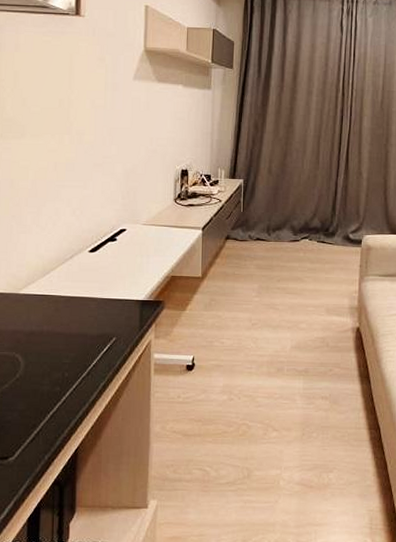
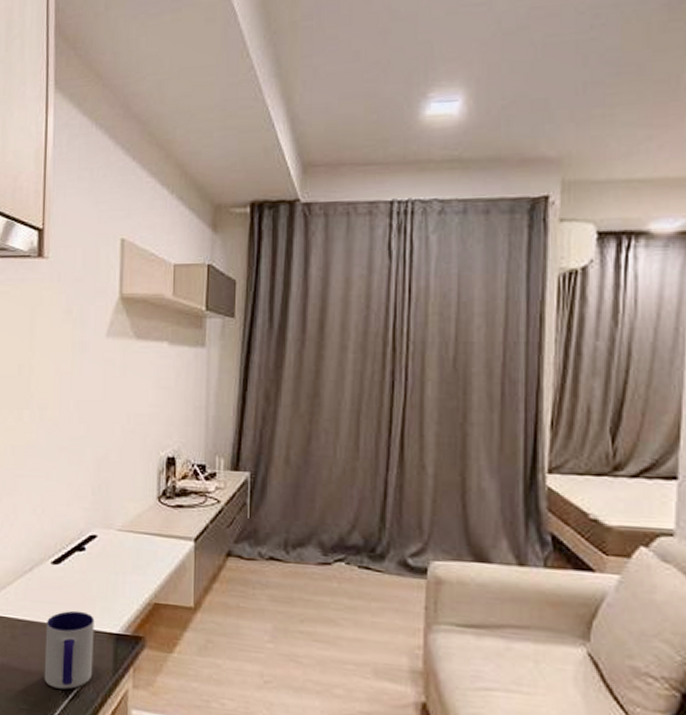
mug: none [83,286,124,345] -> present [44,610,95,690]

